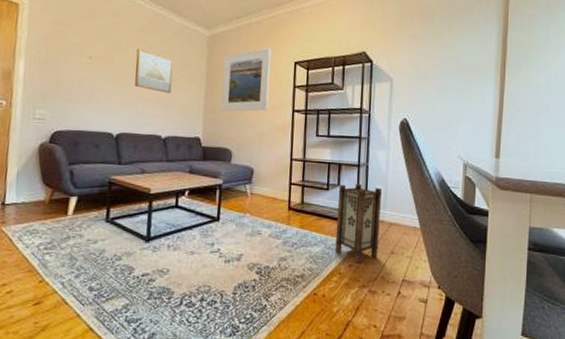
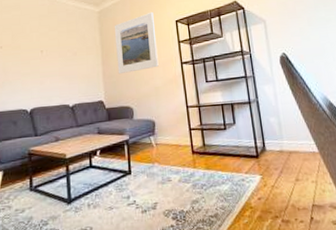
wall art: present [135,48,174,93] -> none [39,32,73,67]
lantern: present [335,184,383,264] -> none [235,119,284,195]

